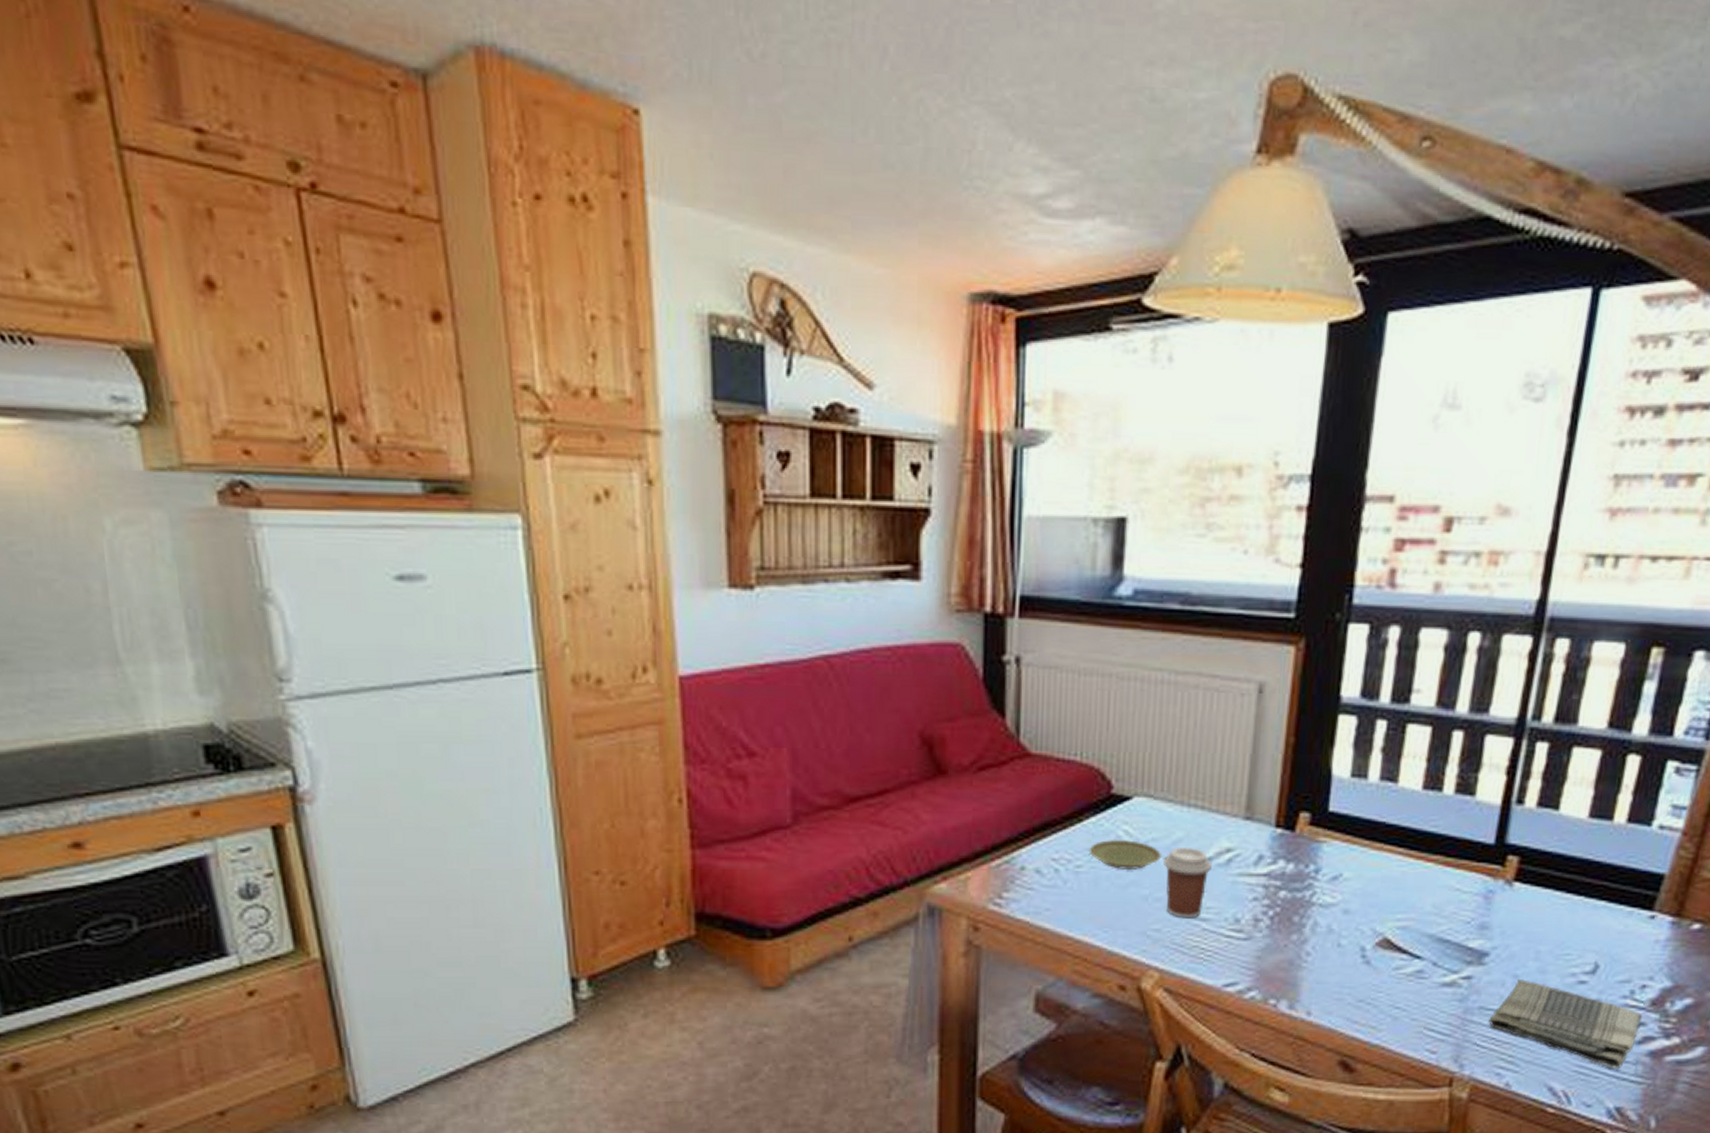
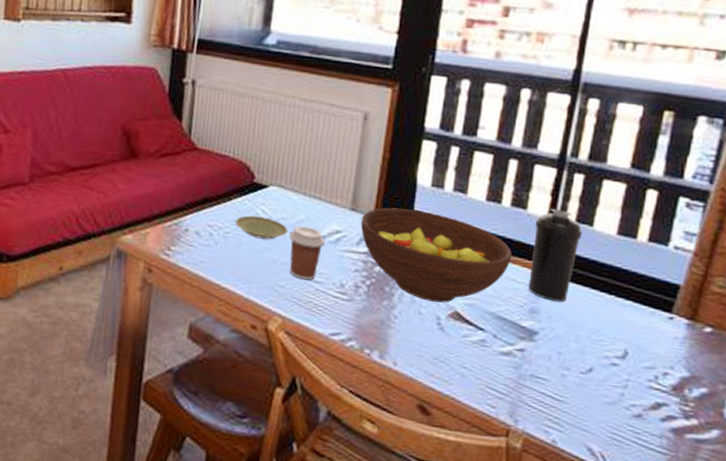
fruit bowl: none [1259,811,1457,929] -> present [360,207,512,303]
water bottle: none [1476,792,1546,912] -> present [528,209,583,302]
dish towel: present [1489,979,1642,1069] -> none [538,356,665,440]

